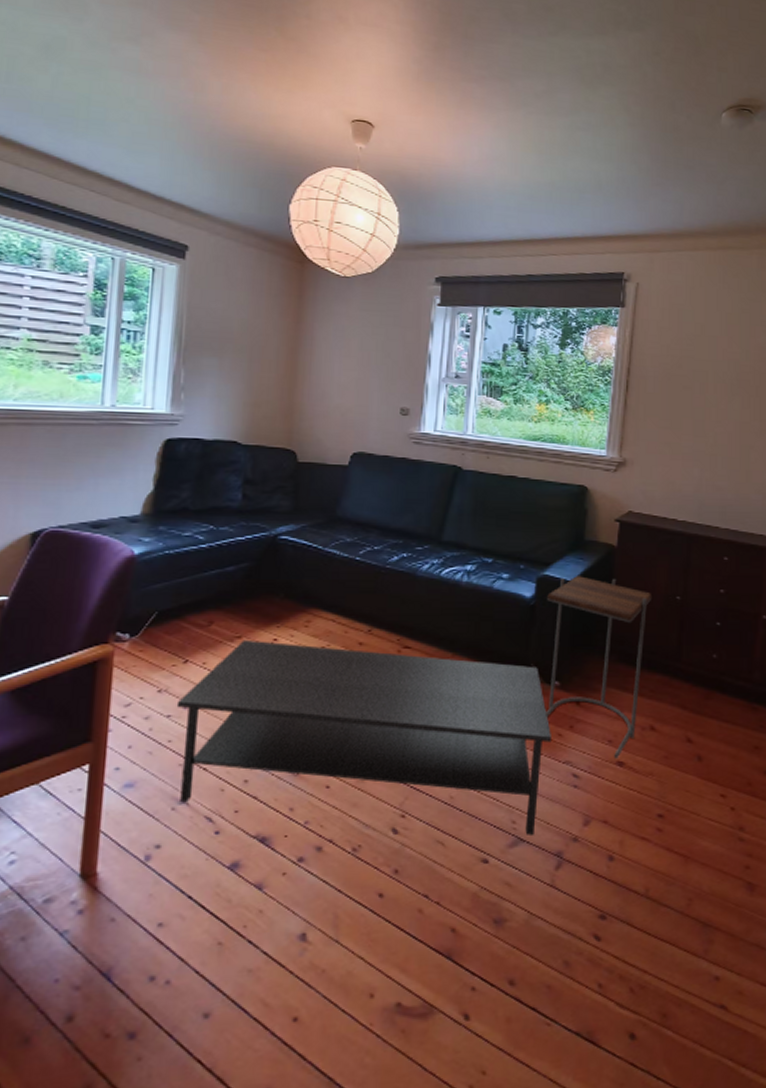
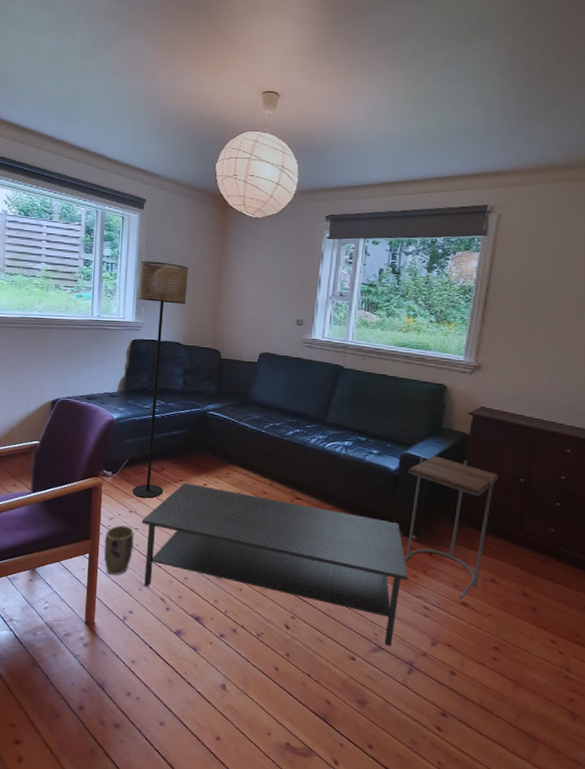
plant pot: none [114,713,165,792] -> present [104,524,134,575]
floor lamp: none [162,329,251,668] -> present [132,261,189,498]

